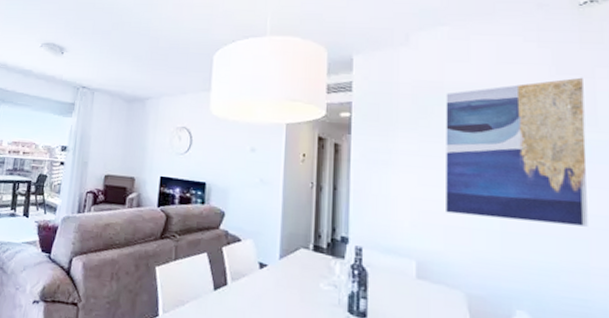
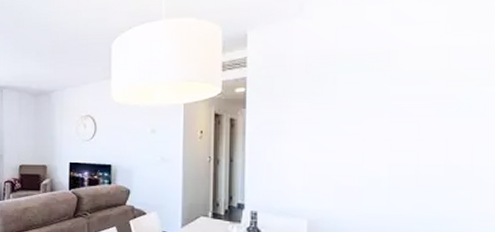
wall art: present [446,77,588,227] -> none [336,31,479,177]

